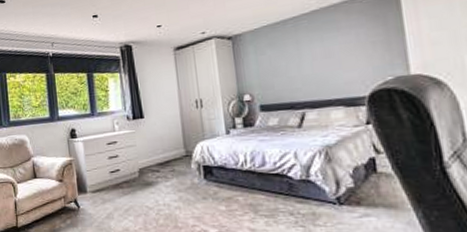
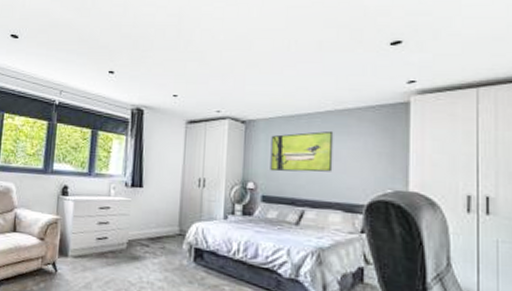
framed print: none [259,29,328,81] -> present [270,130,334,172]

